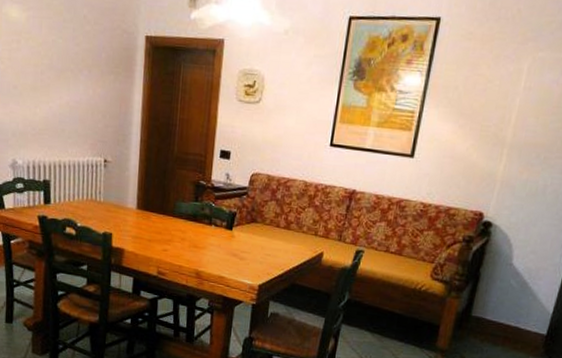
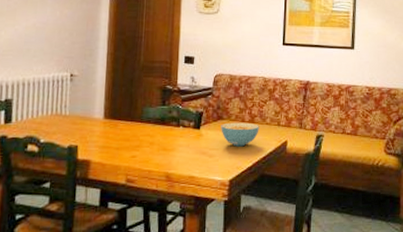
cereal bowl: none [254,226,295,253] -> present [221,122,259,147]

